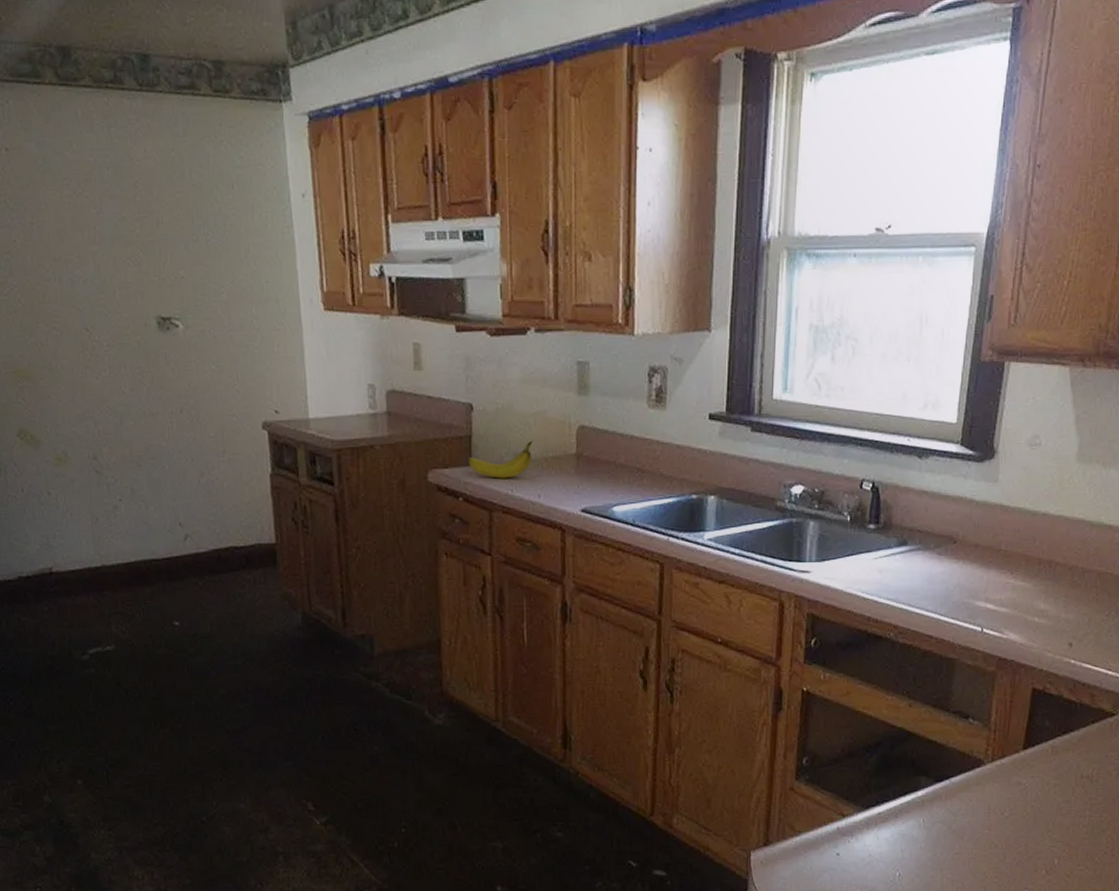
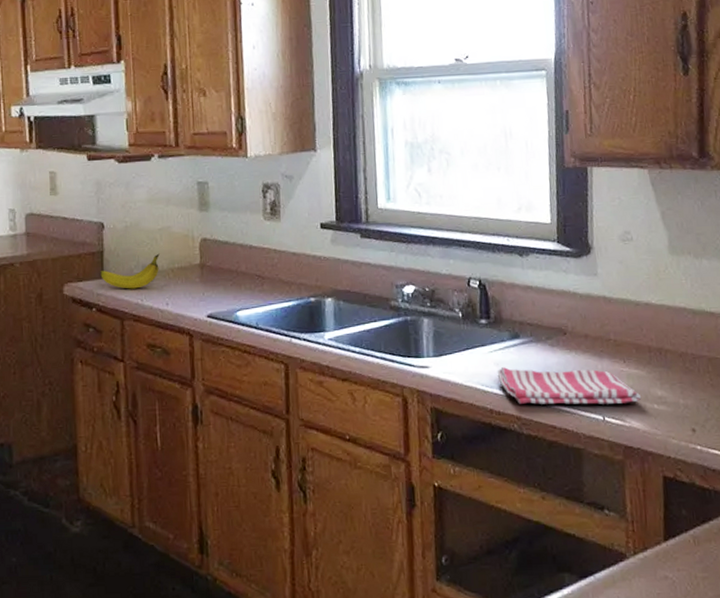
dish towel: none [879,575,1023,616] -> present [497,367,641,405]

